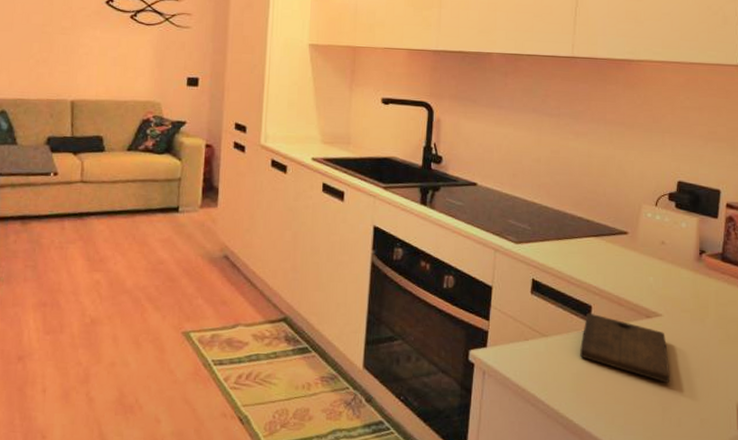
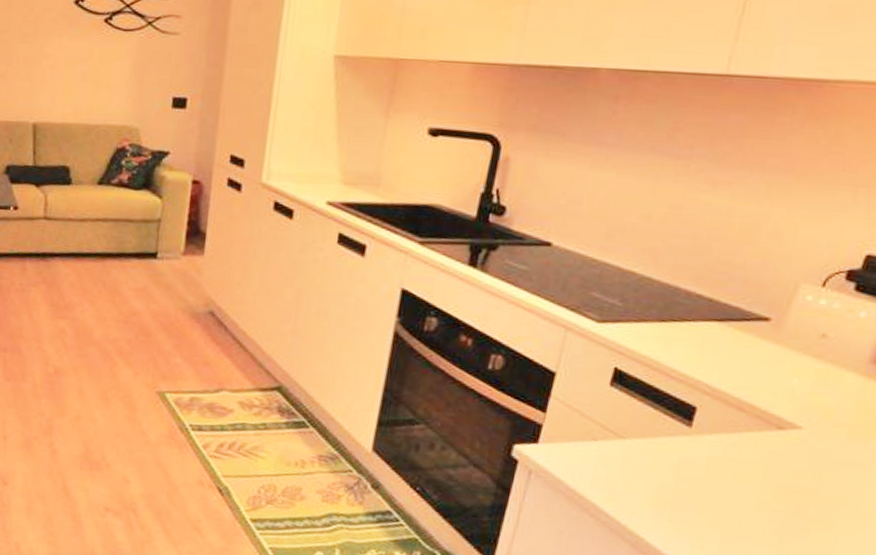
cutting board: present [580,312,670,383] -> none [669,415,803,511]

